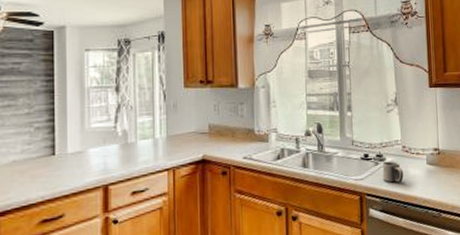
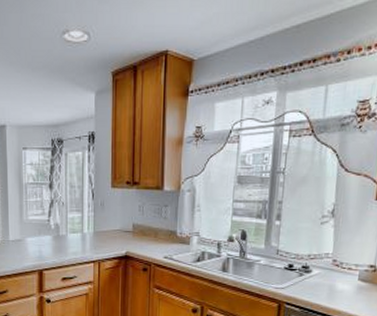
mug: present [382,161,404,183] -> none [306,273,330,295]

